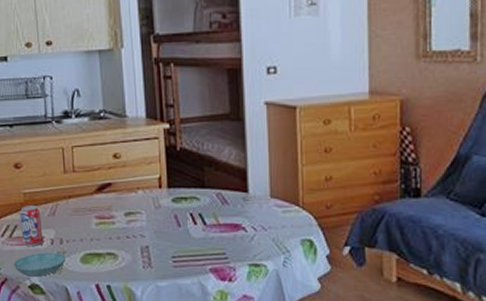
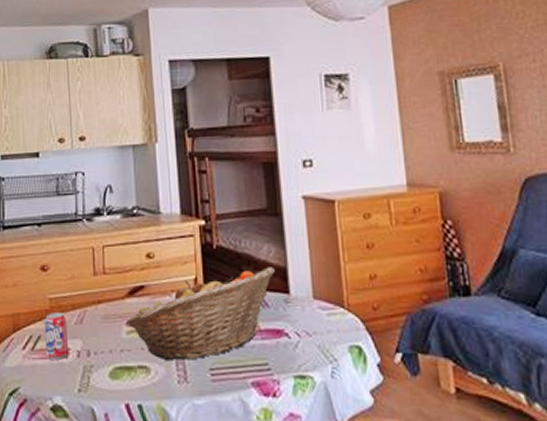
saucer: present [13,253,66,277] -> none [34,367,93,396]
fruit basket: none [94,168,235,249] -> present [125,267,275,361]

